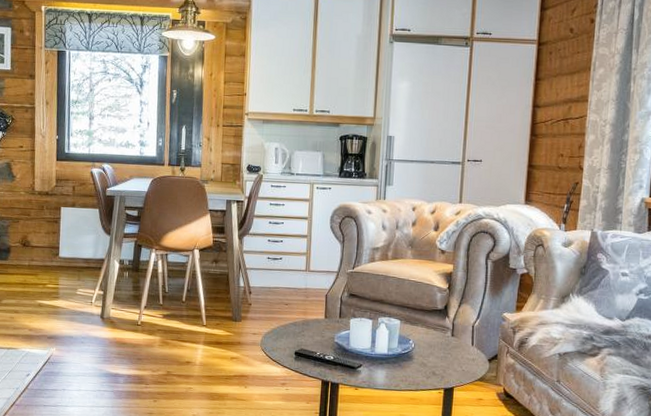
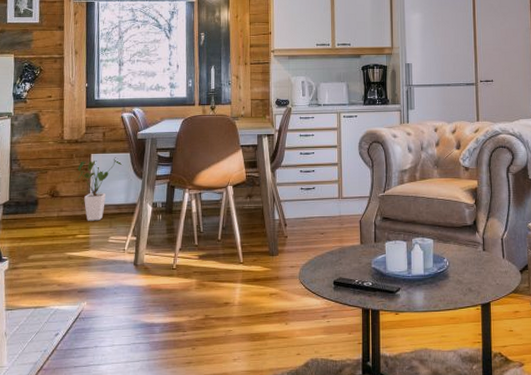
house plant: none [48,212,90,273] -> present [78,157,122,221]

